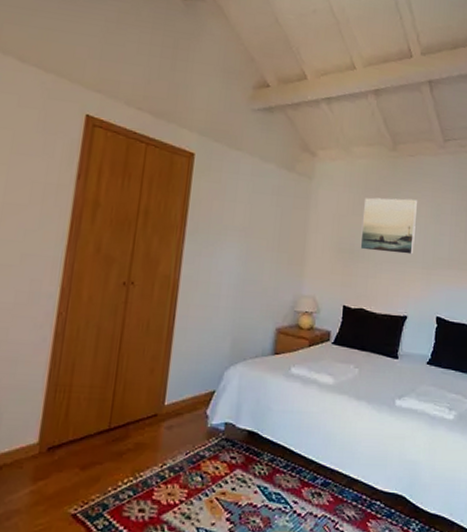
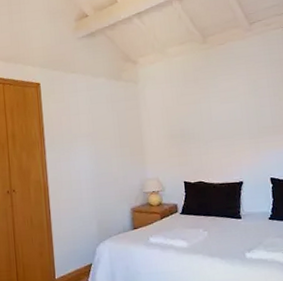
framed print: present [360,197,417,255] -> none [186,81,239,133]

